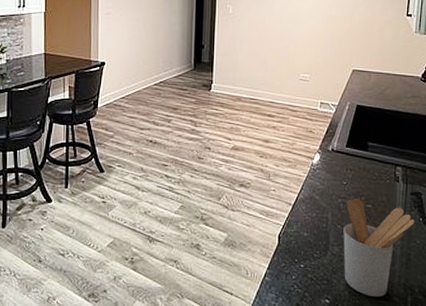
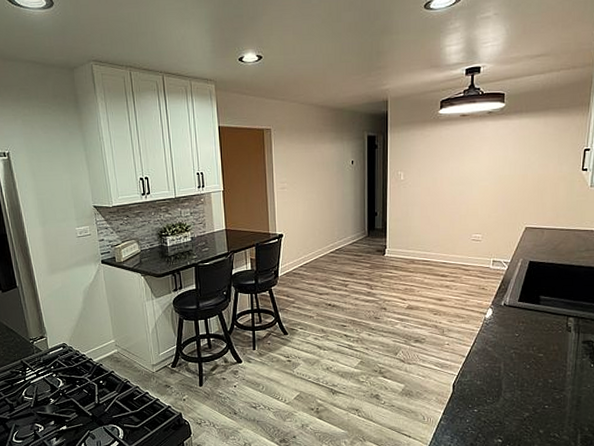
utensil holder: present [343,199,416,298] -> none [515,349,587,437]

